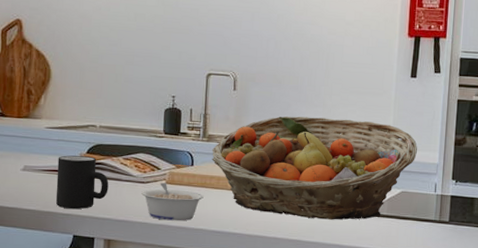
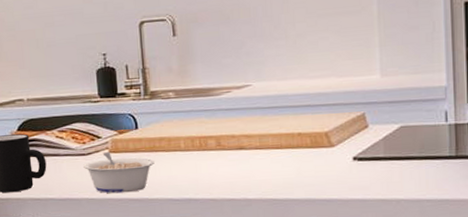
fruit basket: present [212,116,417,220] -> none [157,47,416,172]

